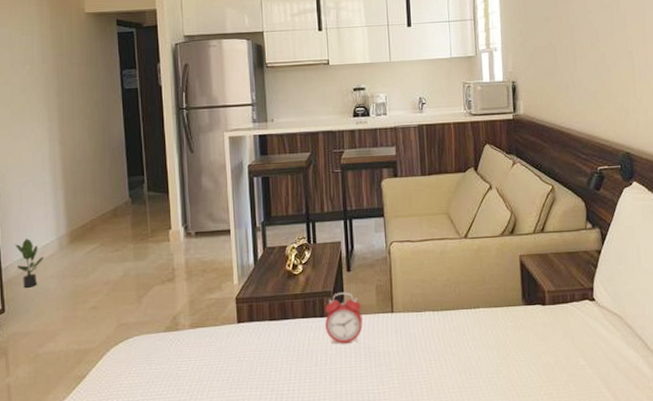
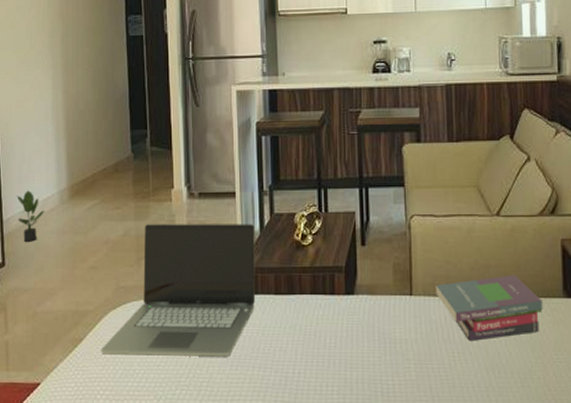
laptop: none [105,258,252,389] -> present [101,224,256,357]
alarm clock: present [325,292,363,343] -> none [335,268,377,325]
books: none [413,288,506,349] -> present [435,274,543,341]

